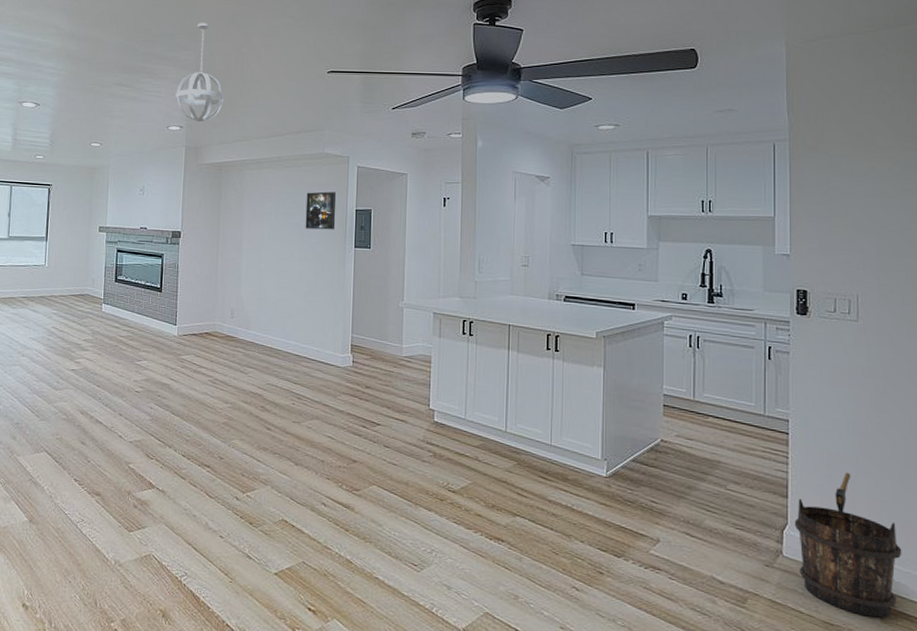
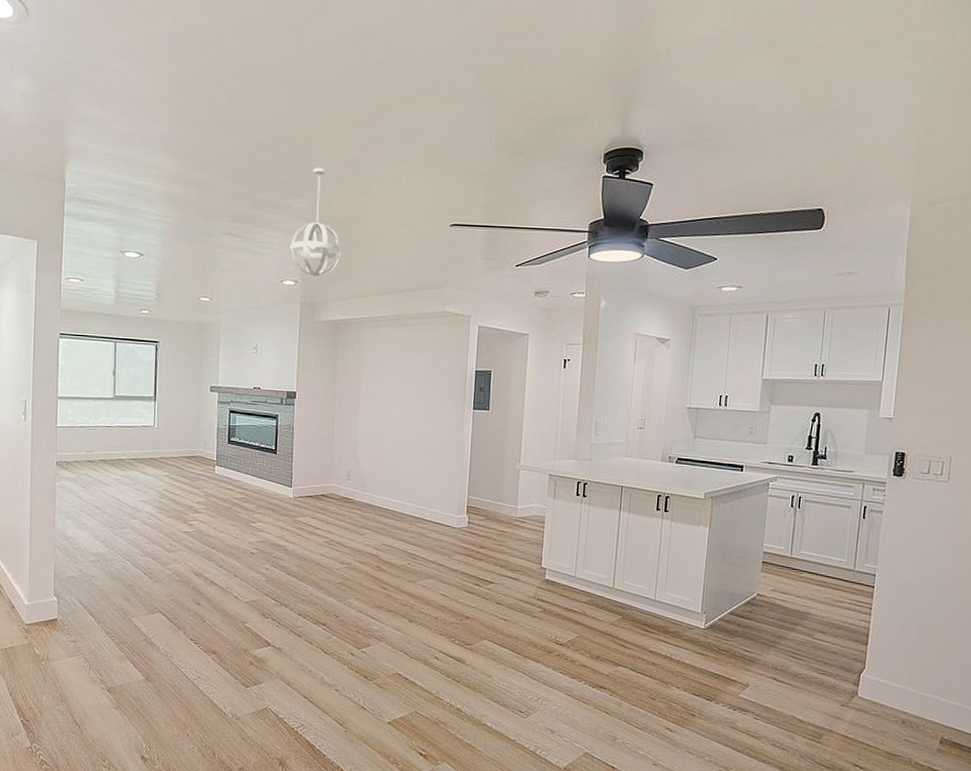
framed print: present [305,191,337,230] -> none [423,351,457,392]
bucket: present [794,472,902,618] -> none [870,621,963,748]

